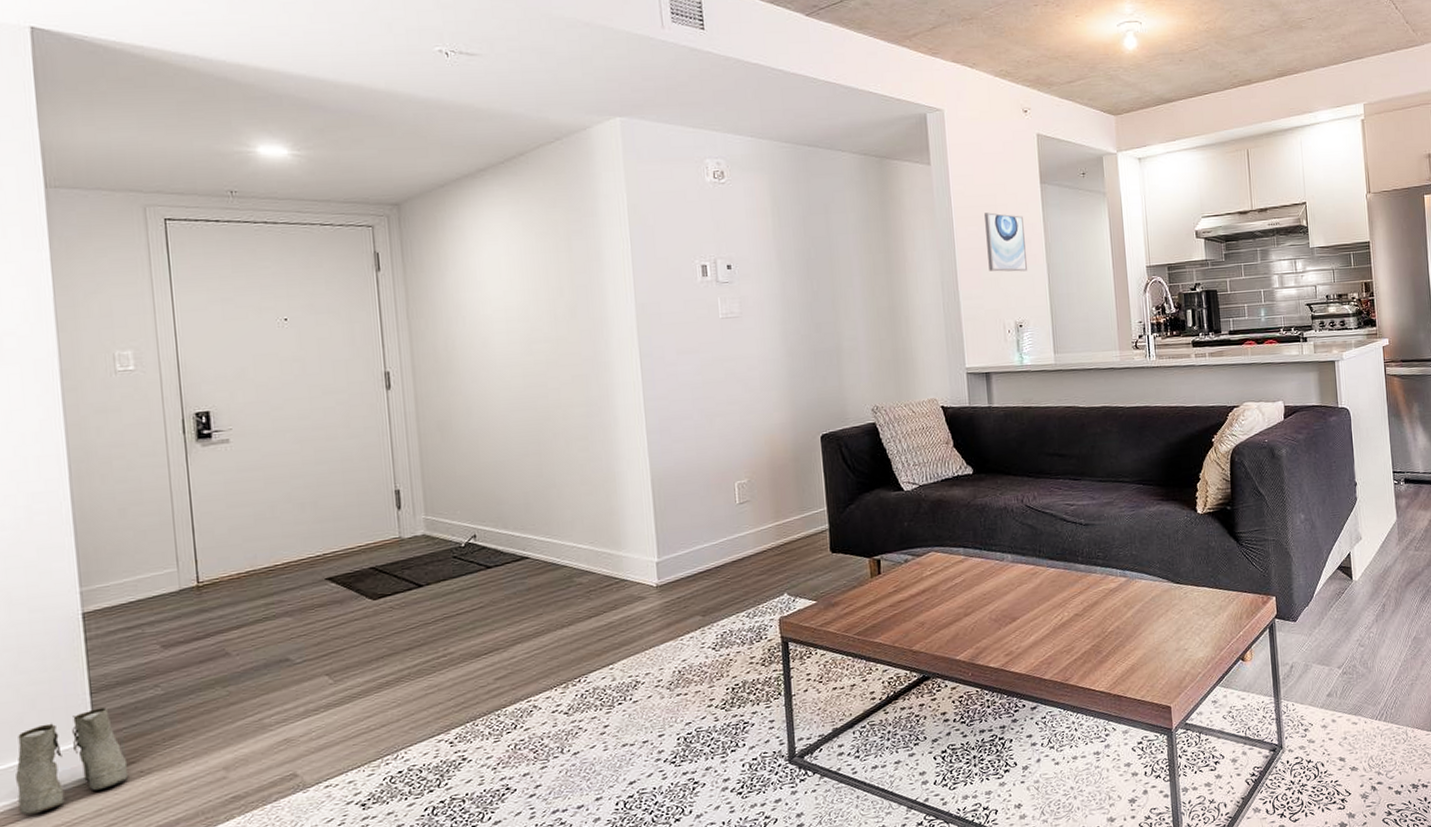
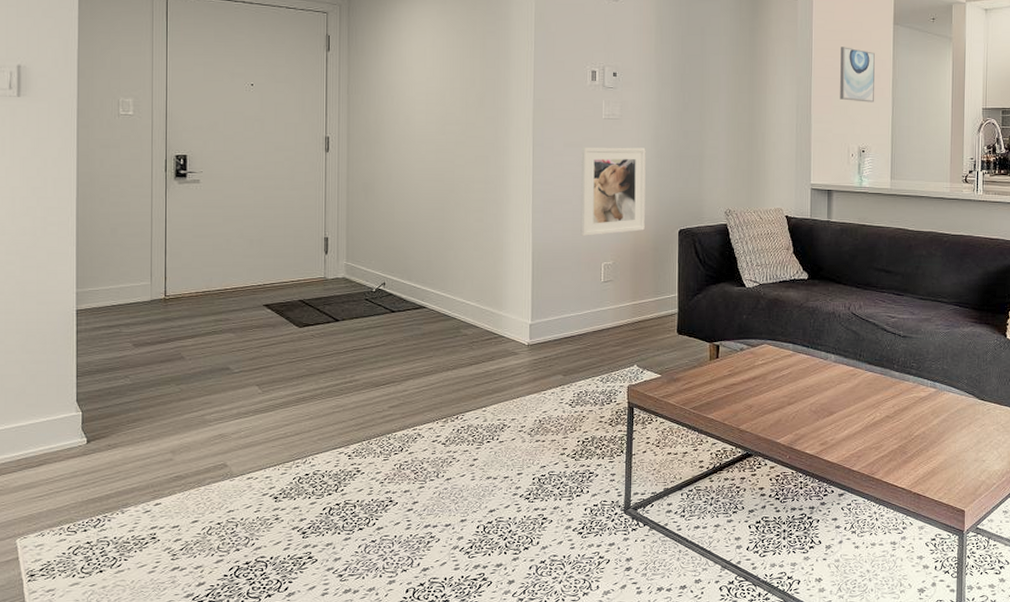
boots: present [14,707,129,816] -> none [15,389,99,469]
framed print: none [698,346,781,455] -> present [580,147,646,237]

